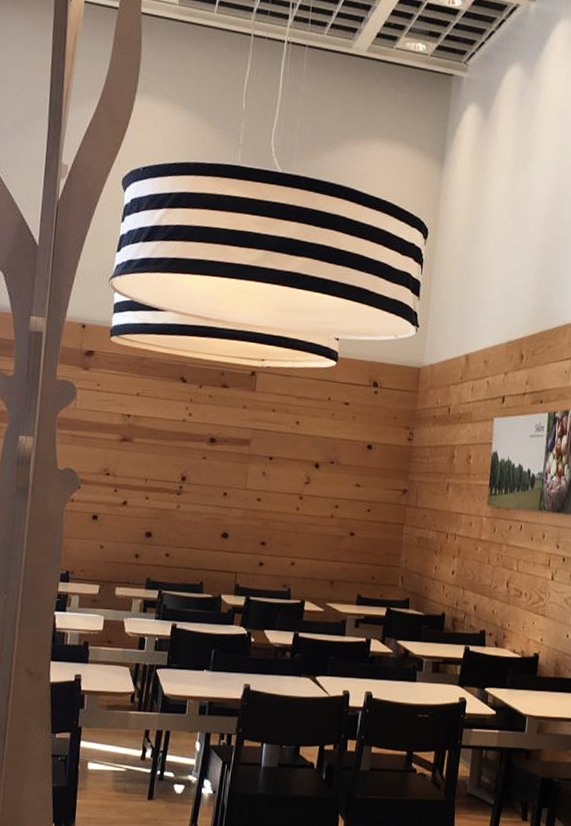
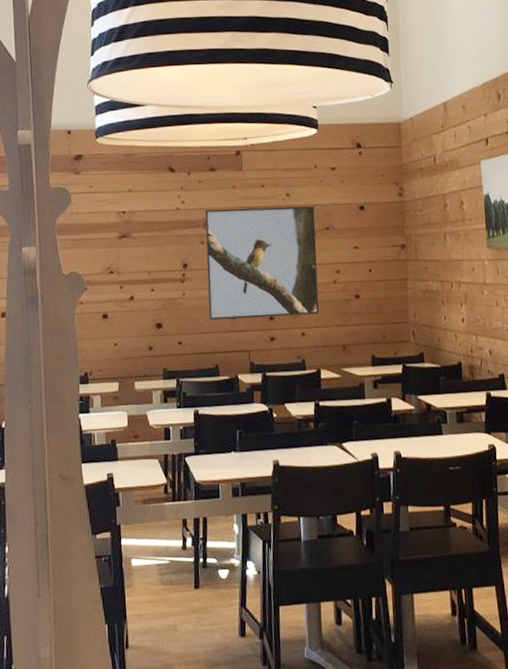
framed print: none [200,426,322,546] -> present [205,206,320,320]

